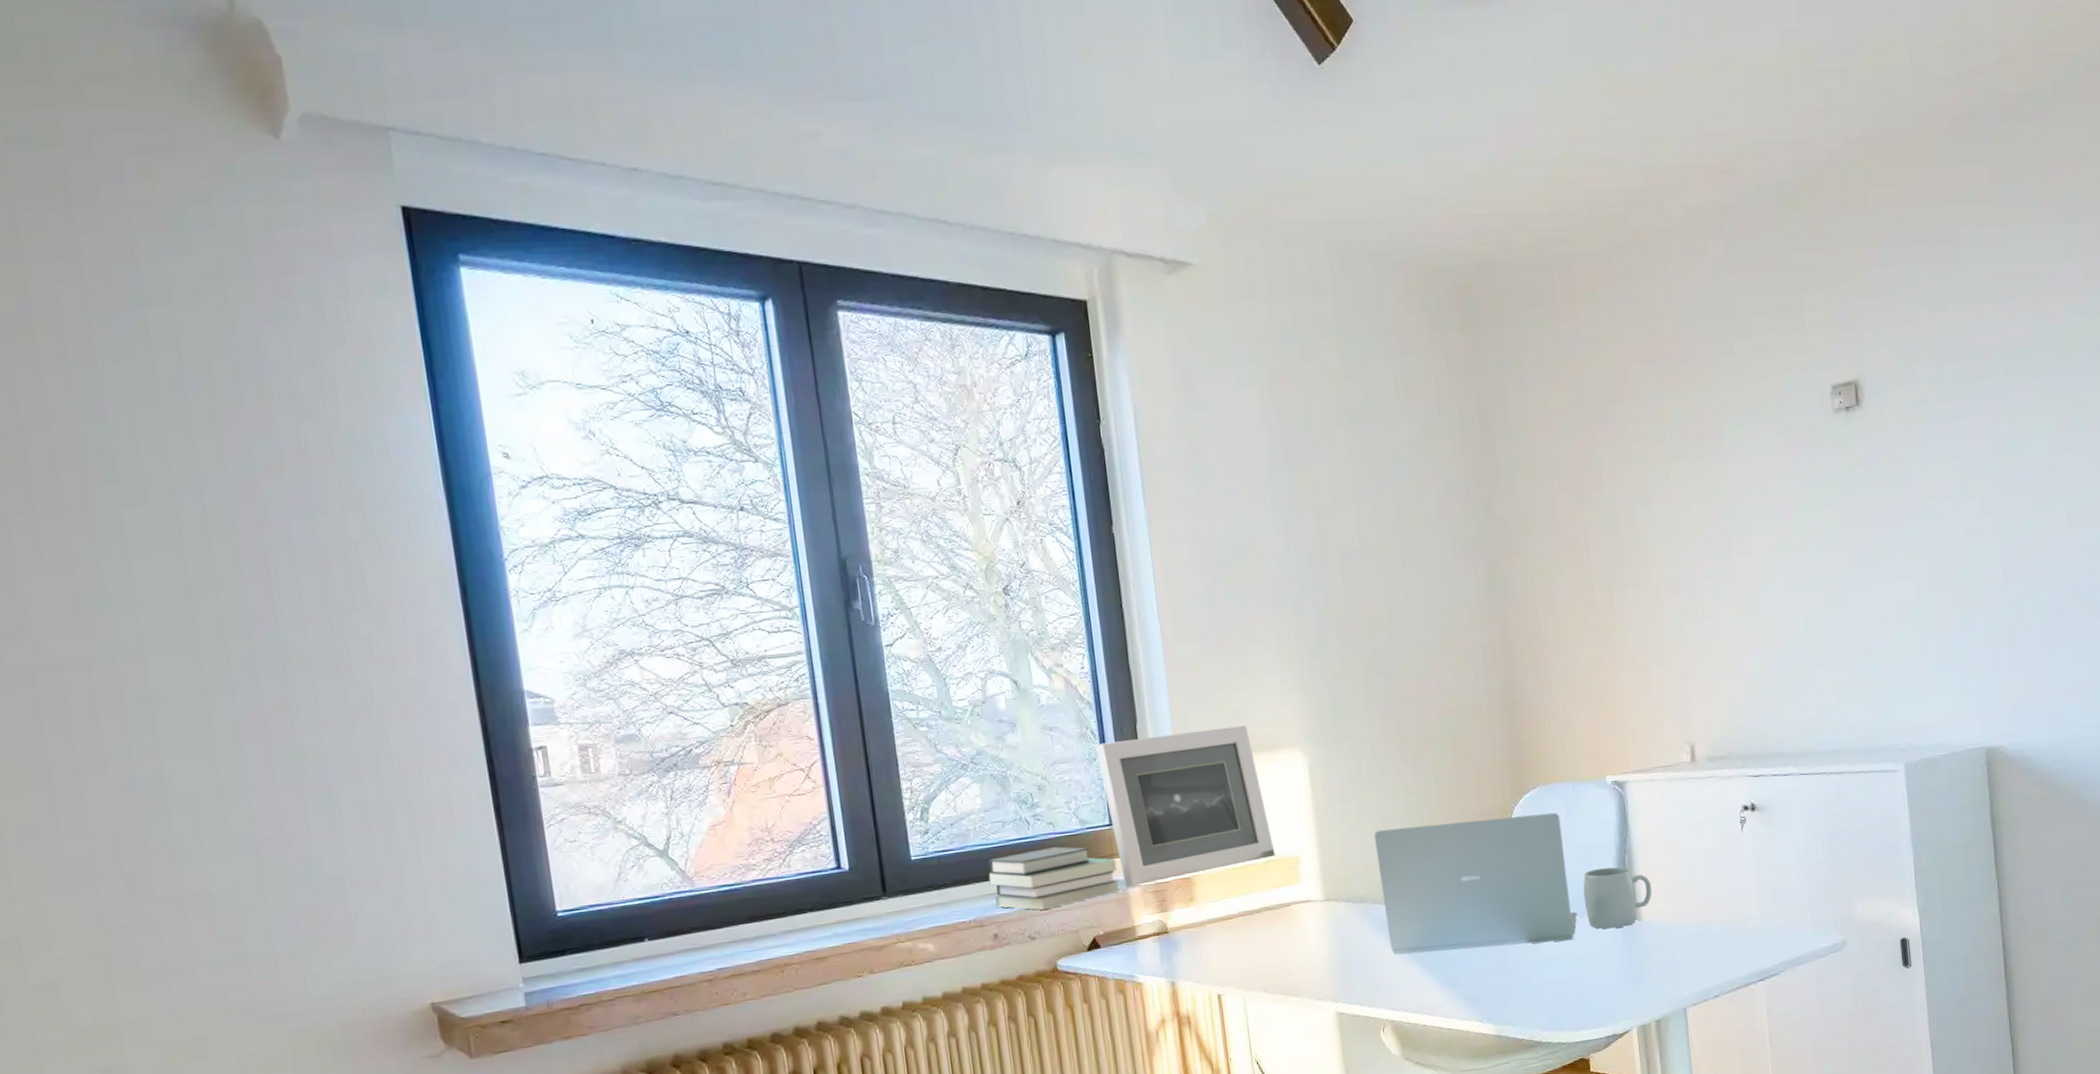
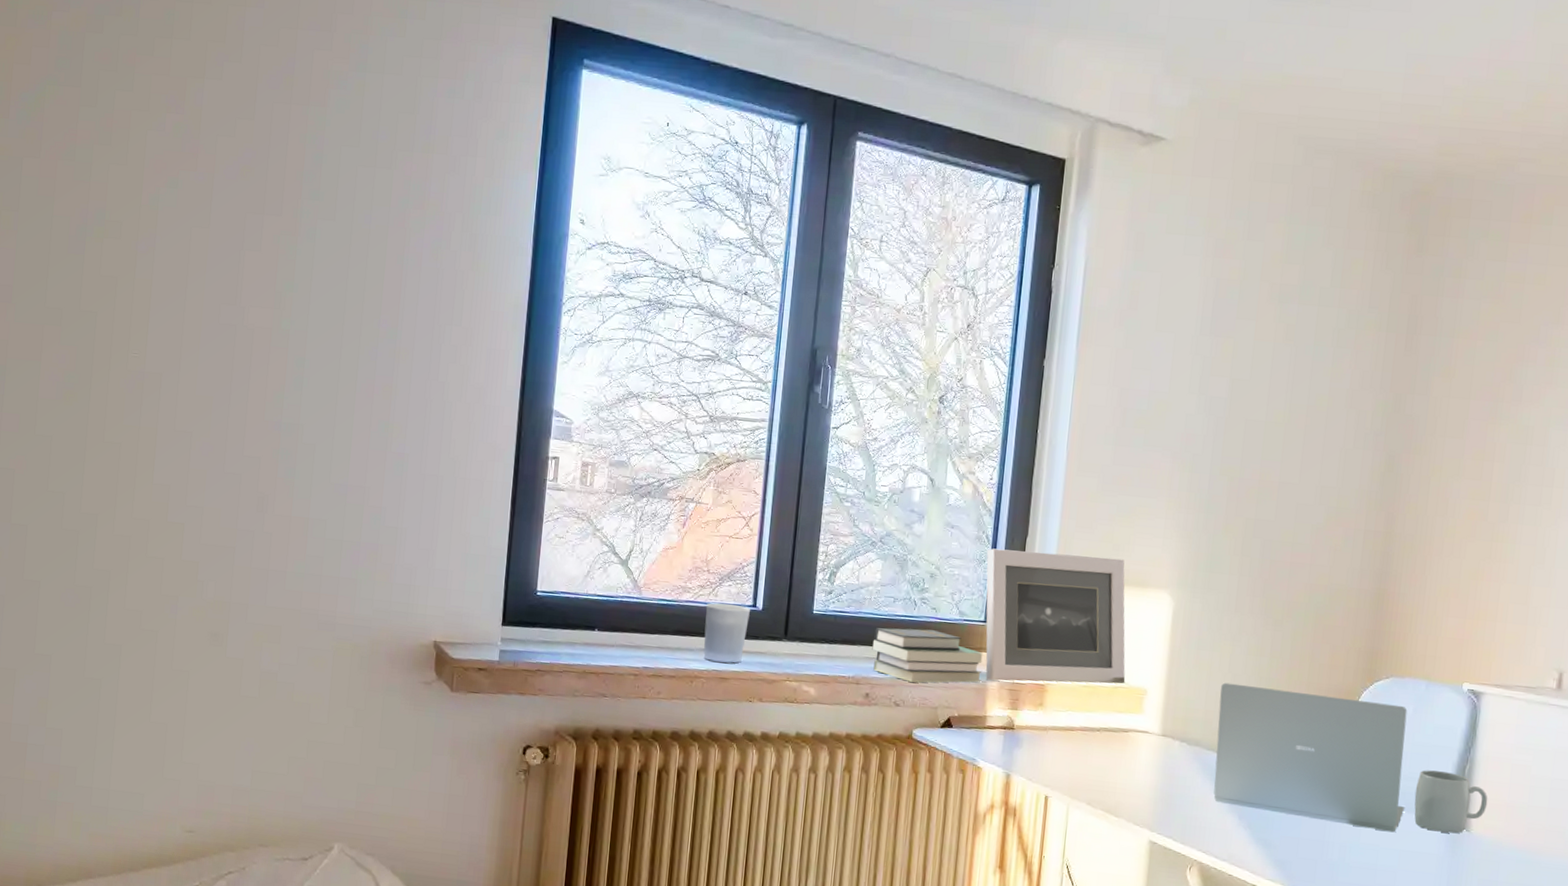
candle holder: none [779,870,838,942] -> present [703,603,751,664]

